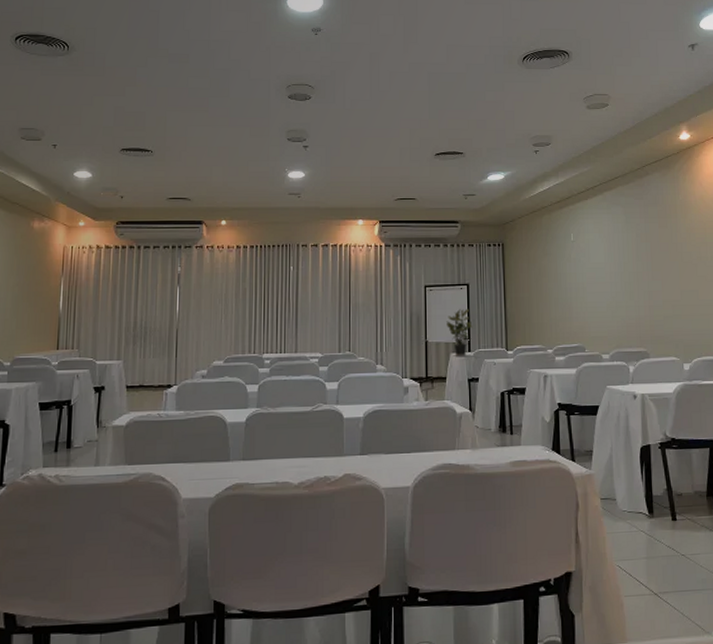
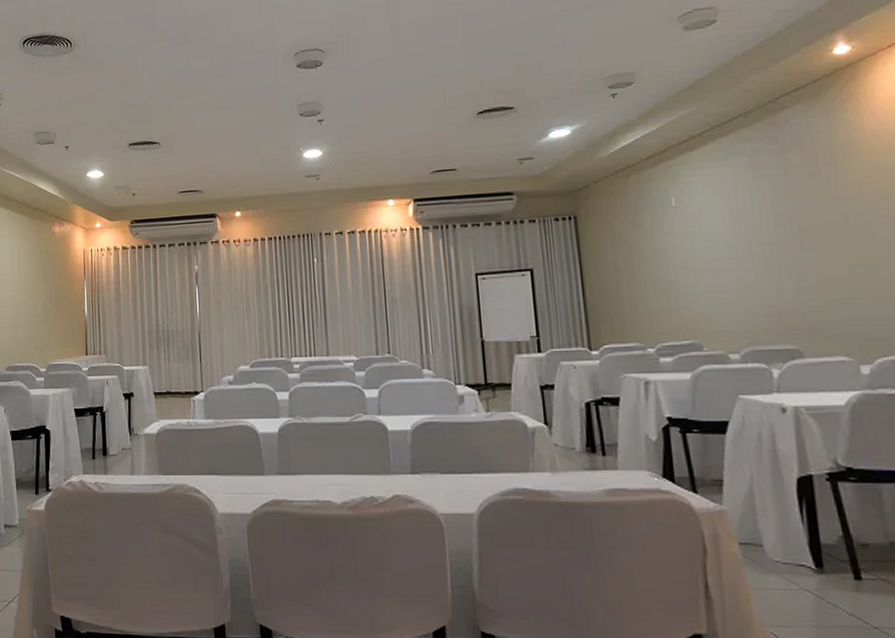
potted plant: present [447,308,473,356] -> none [507,299,542,358]

